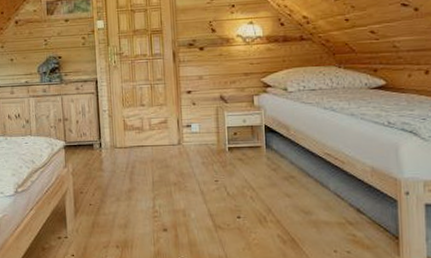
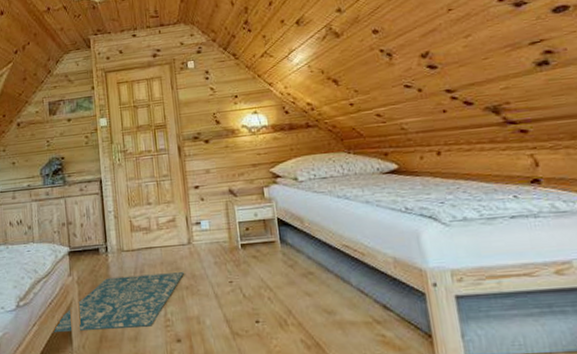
rug: none [48,170,174,218] -> present [52,272,185,333]

